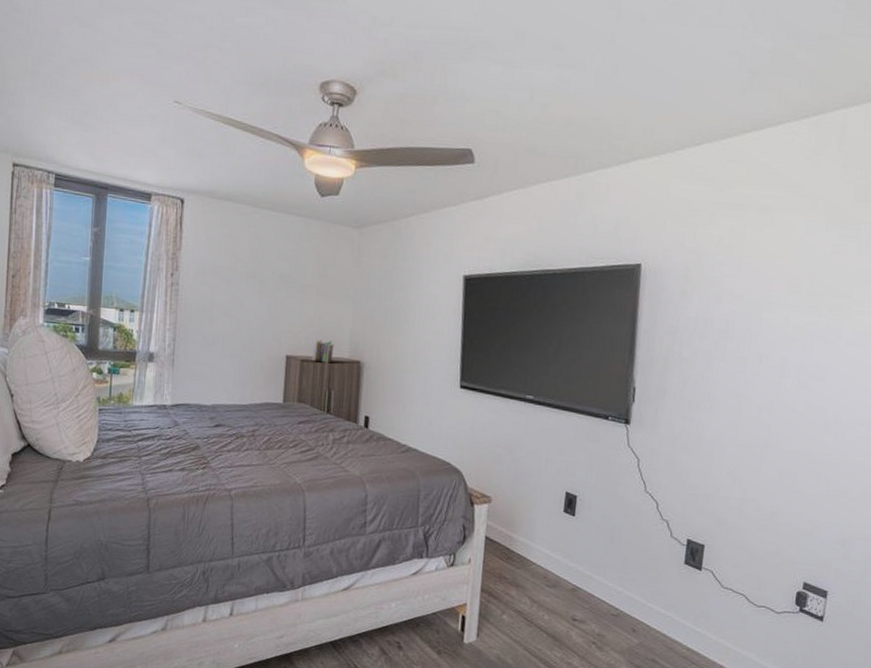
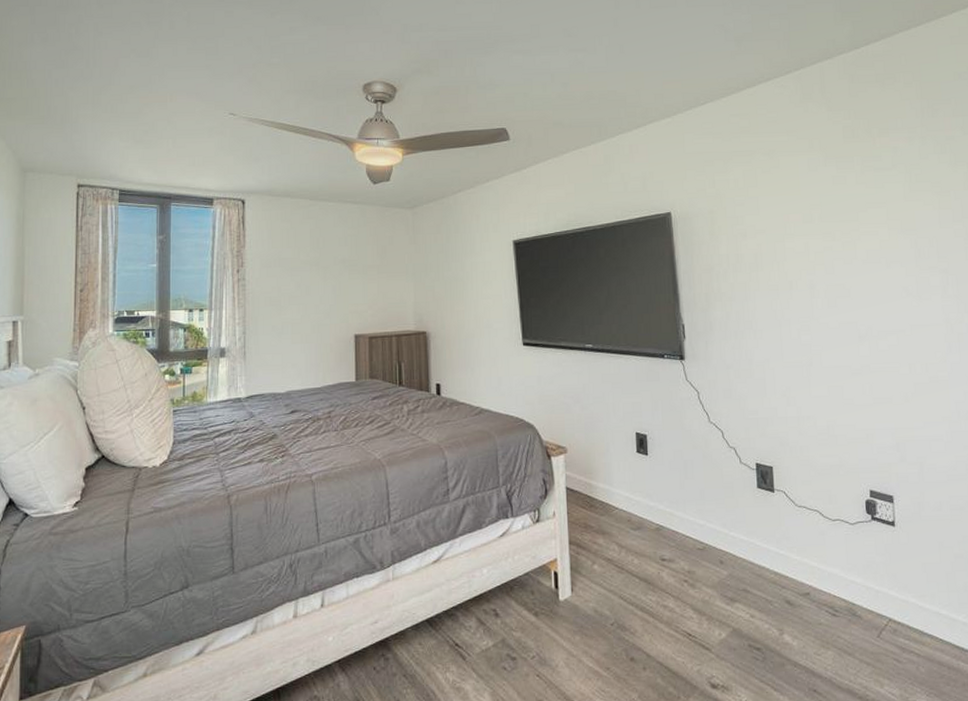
books: present [311,338,334,365] -> none [379,315,400,339]

